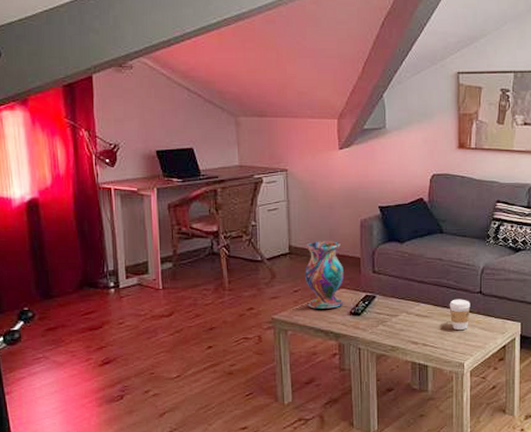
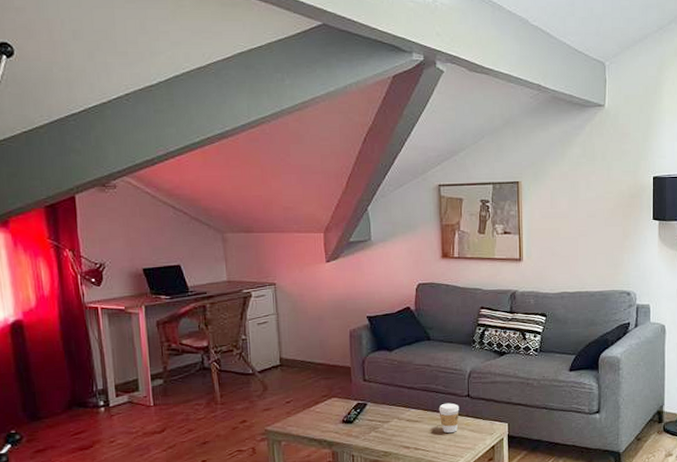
vase: present [305,241,345,309] -> none [297,351,336,419]

